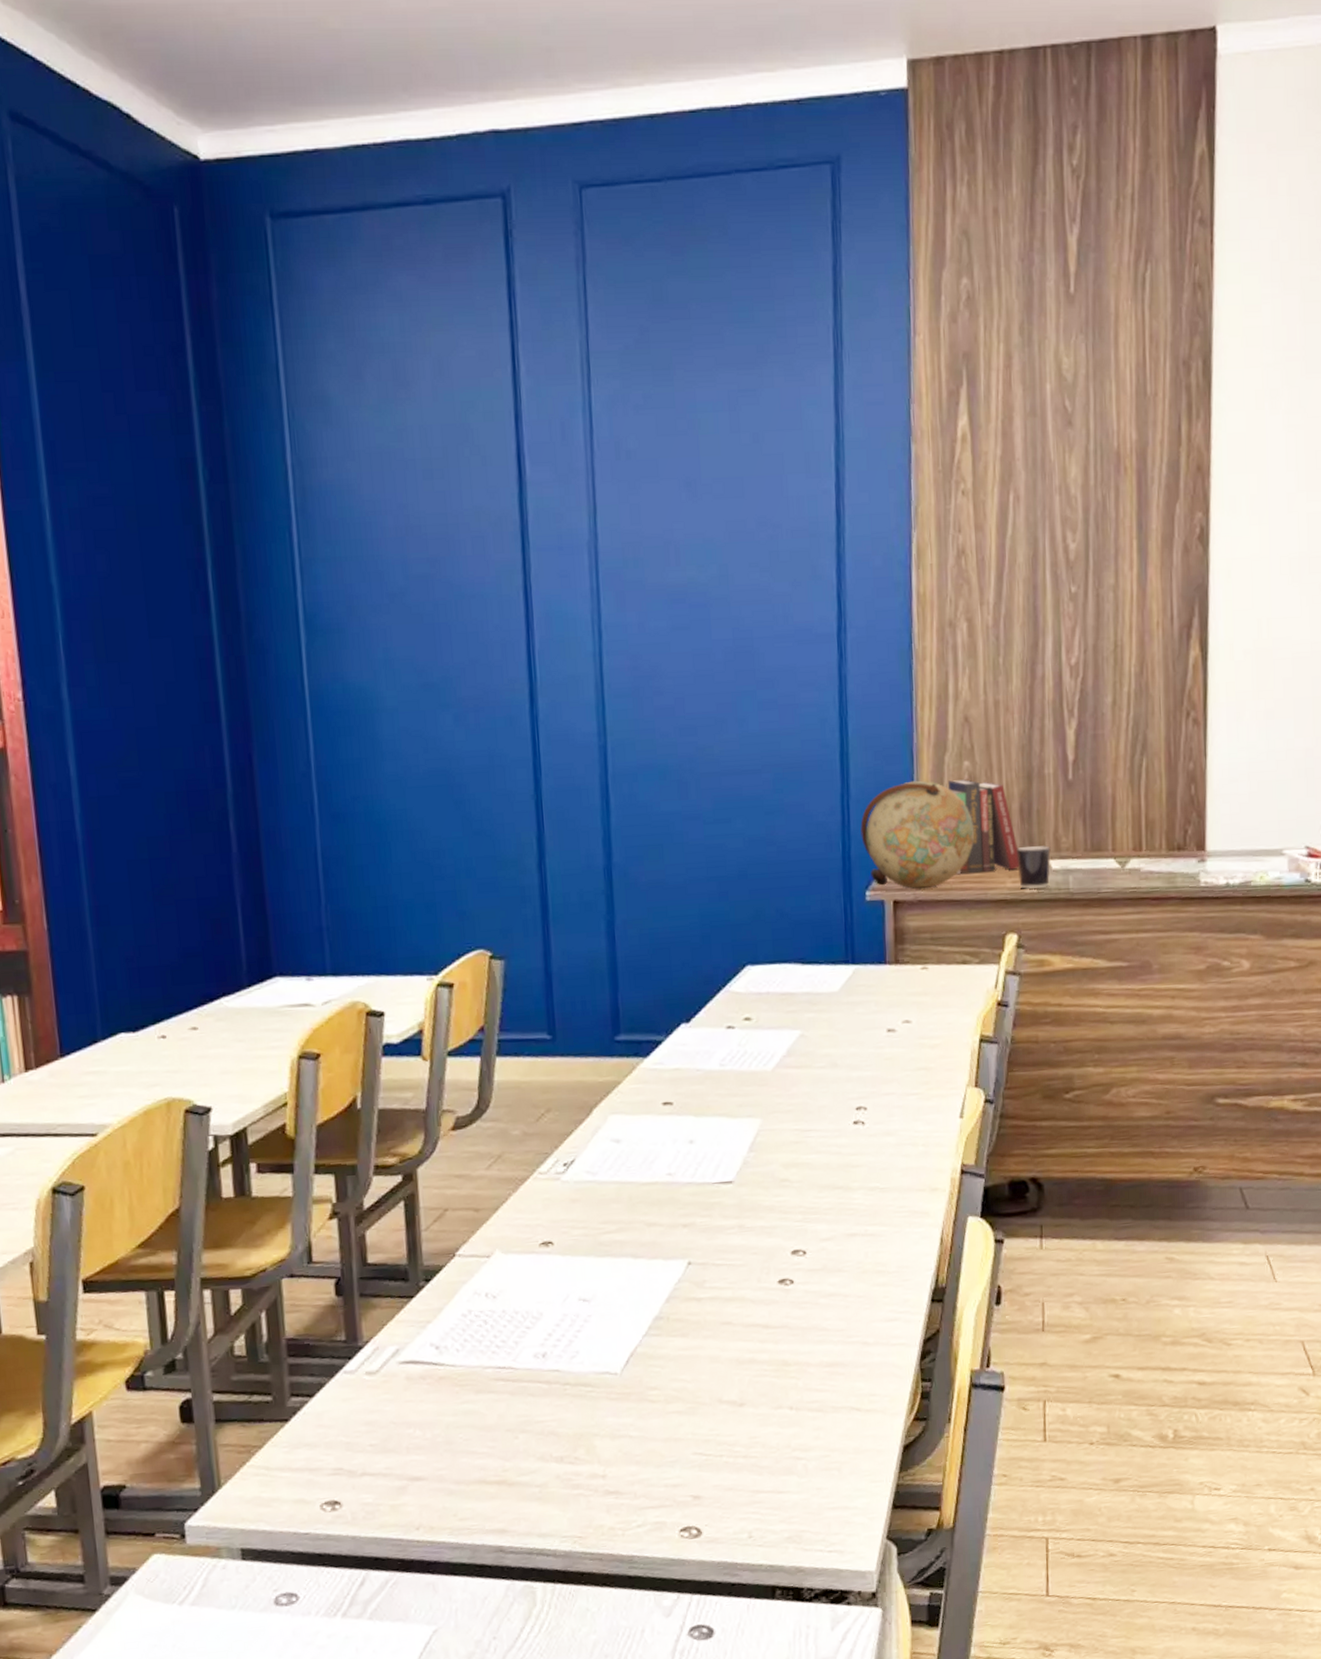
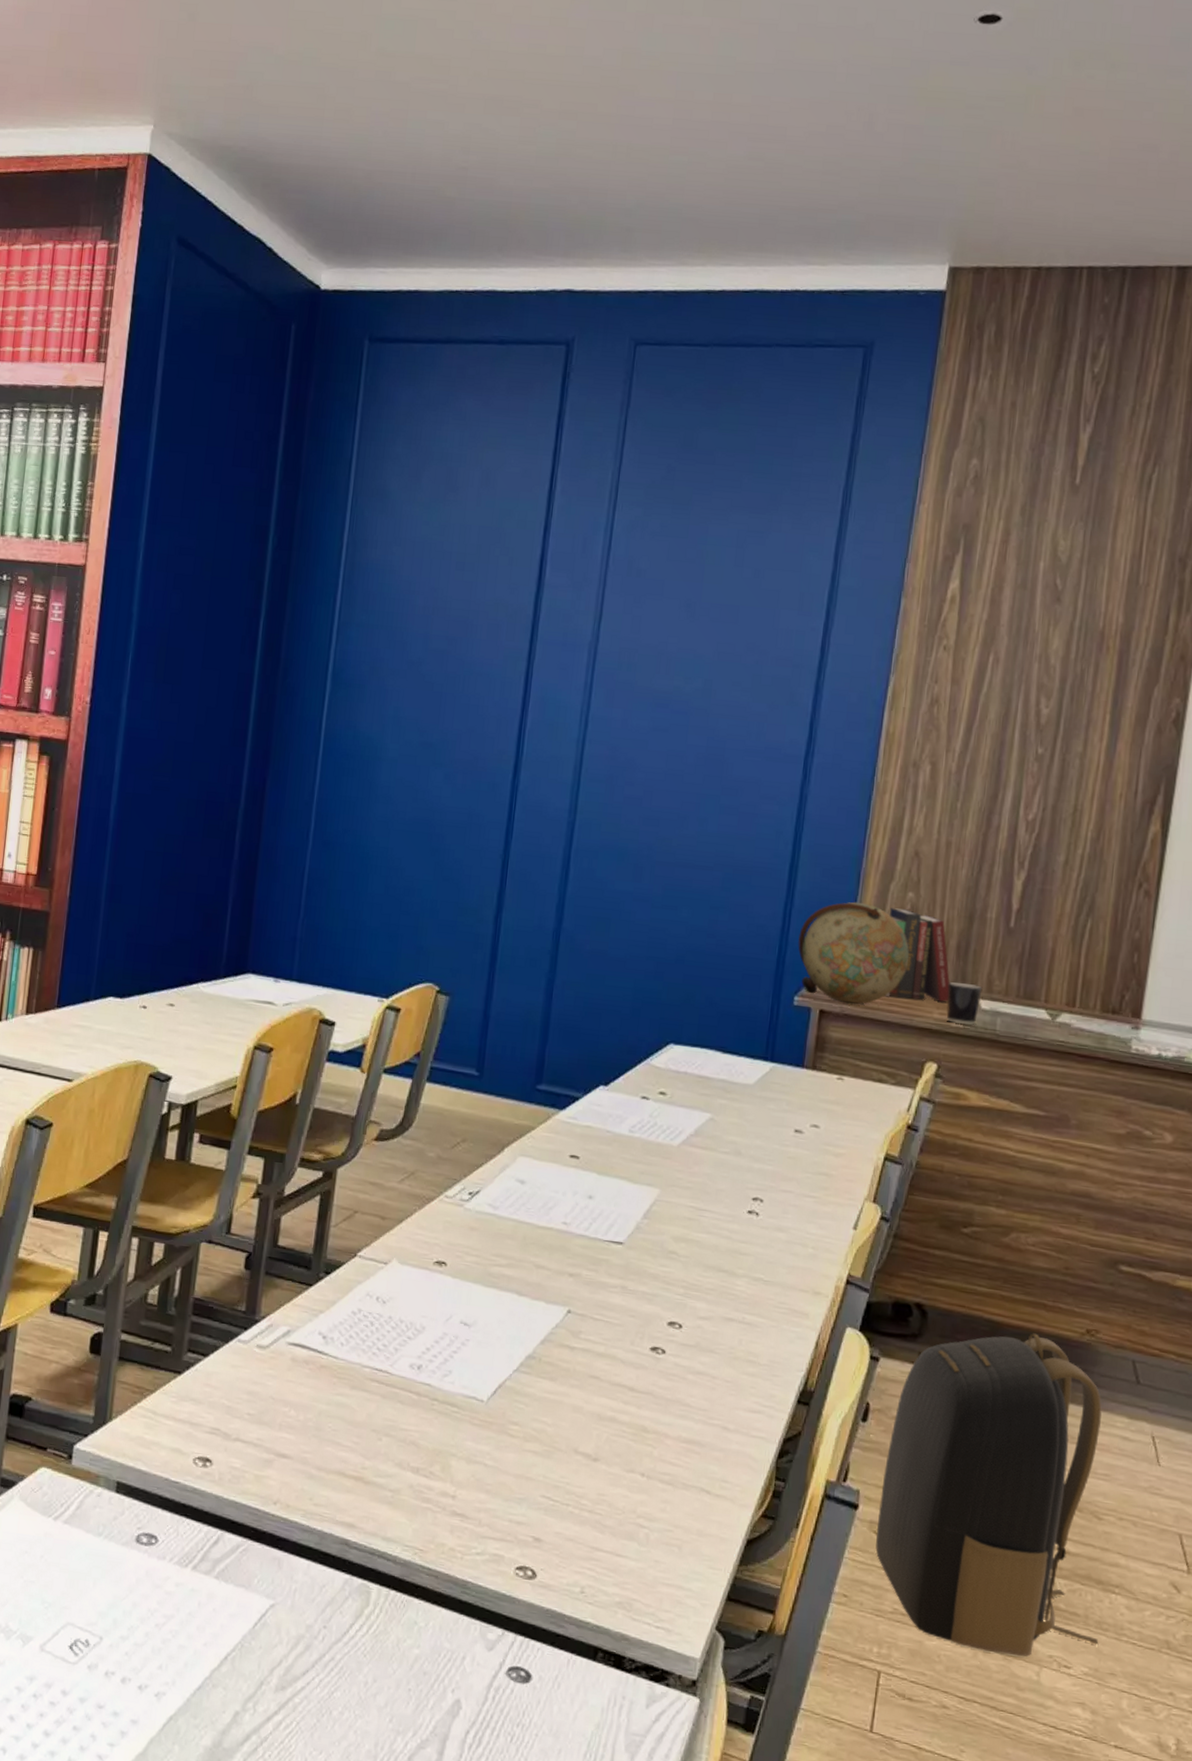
backpack: none [1024,1182,1243,1495] -> present [875,1333,1102,1657]

